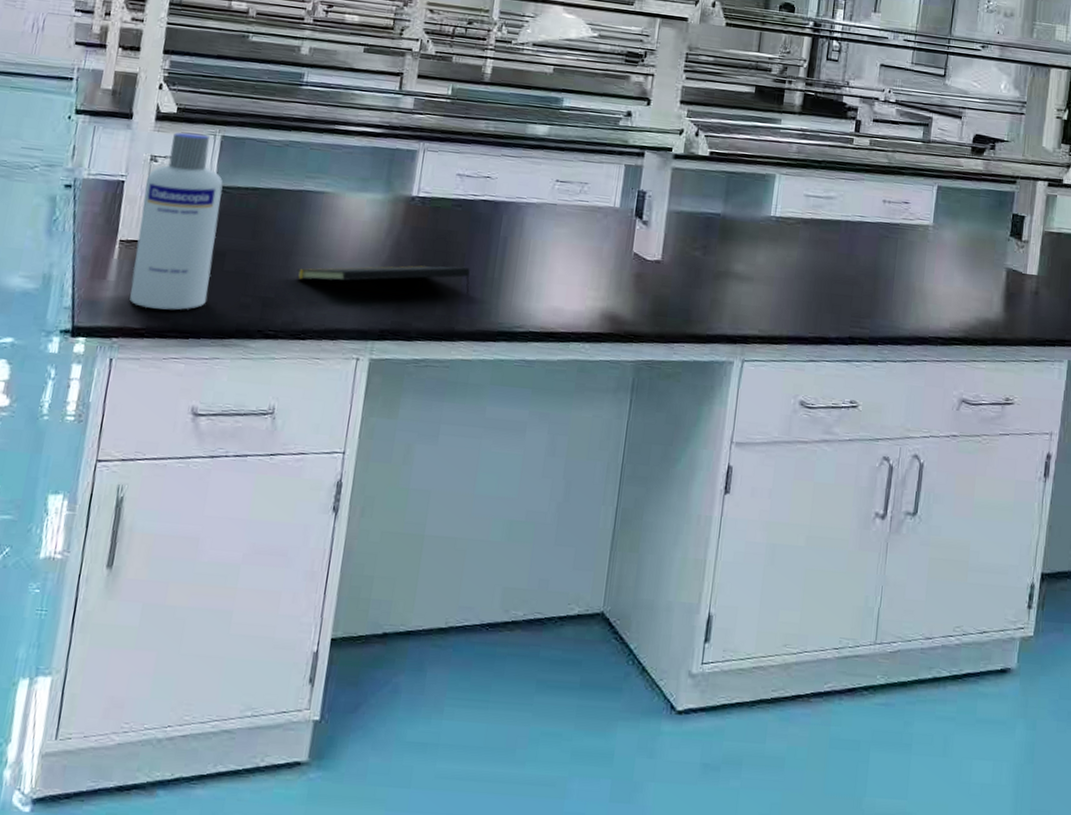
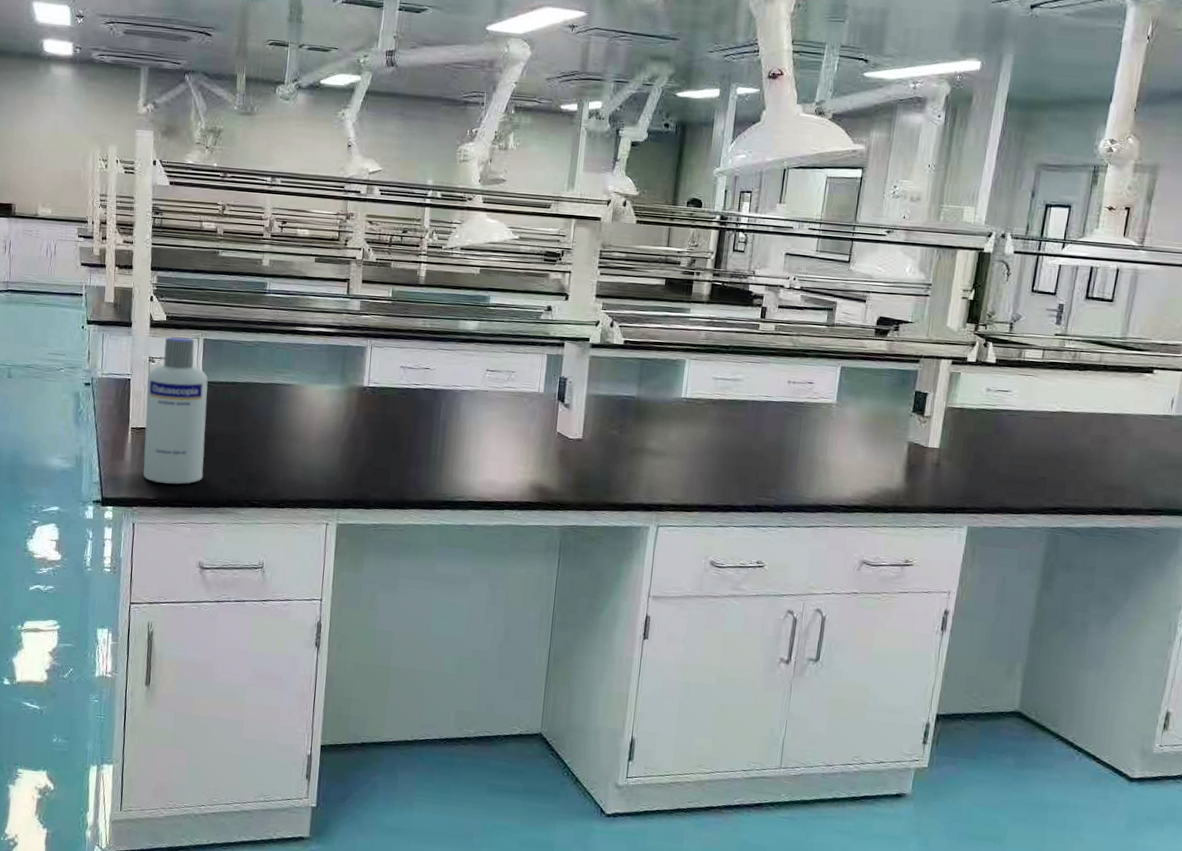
notepad: present [296,265,470,295] -> none [273,445,417,470]

